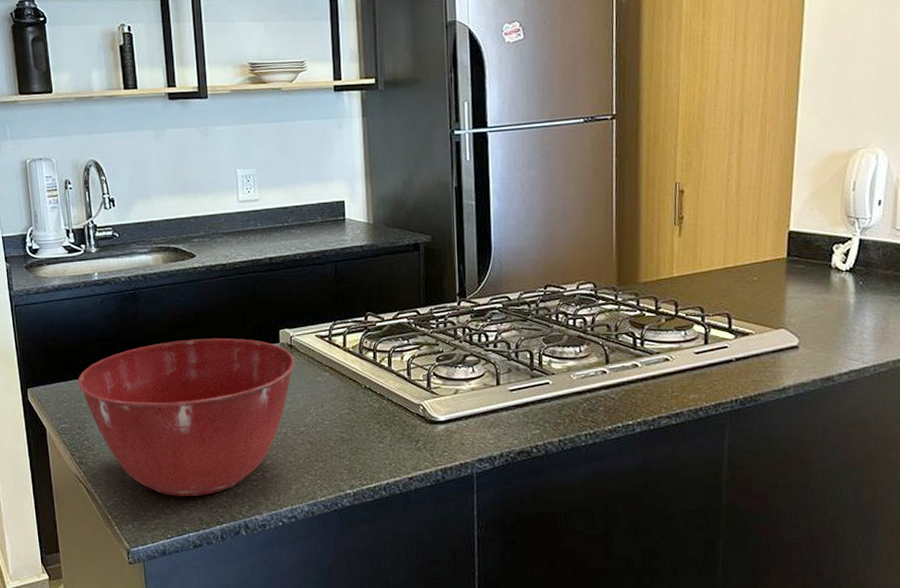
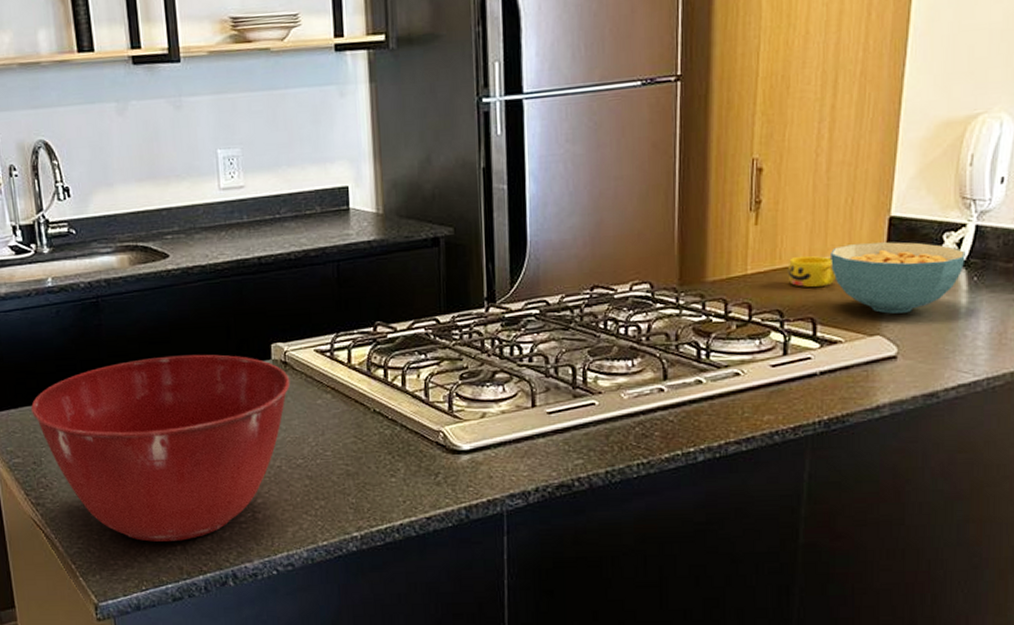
cup: none [706,262,746,289] -> present [787,255,836,288]
cereal bowl: none [741,252,852,311] -> present [831,242,966,314]

